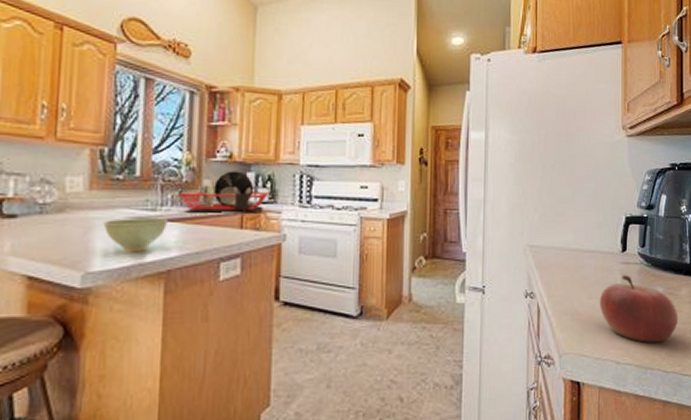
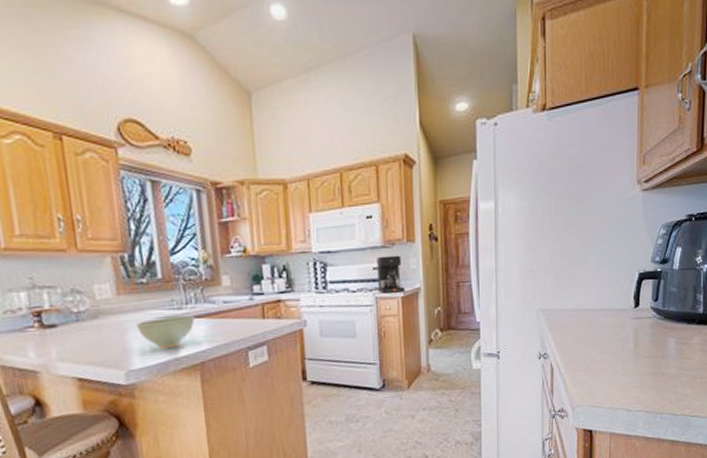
dish rack: present [179,171,269,214] -> none [201,264,286,308]
coffee maker: none [362,175,392,214] -> present [377,255,406,294]
fruit: present [599,275,678,343] -> none [611,329,689,391]

